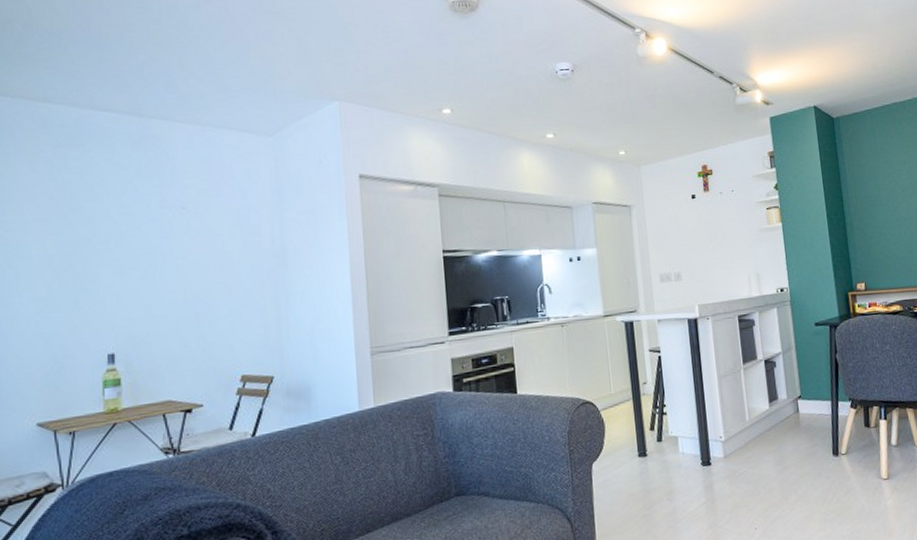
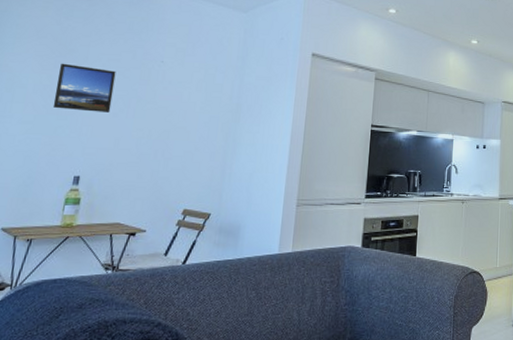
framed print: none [64,225,134,280] -> present [52,63,116,113]

